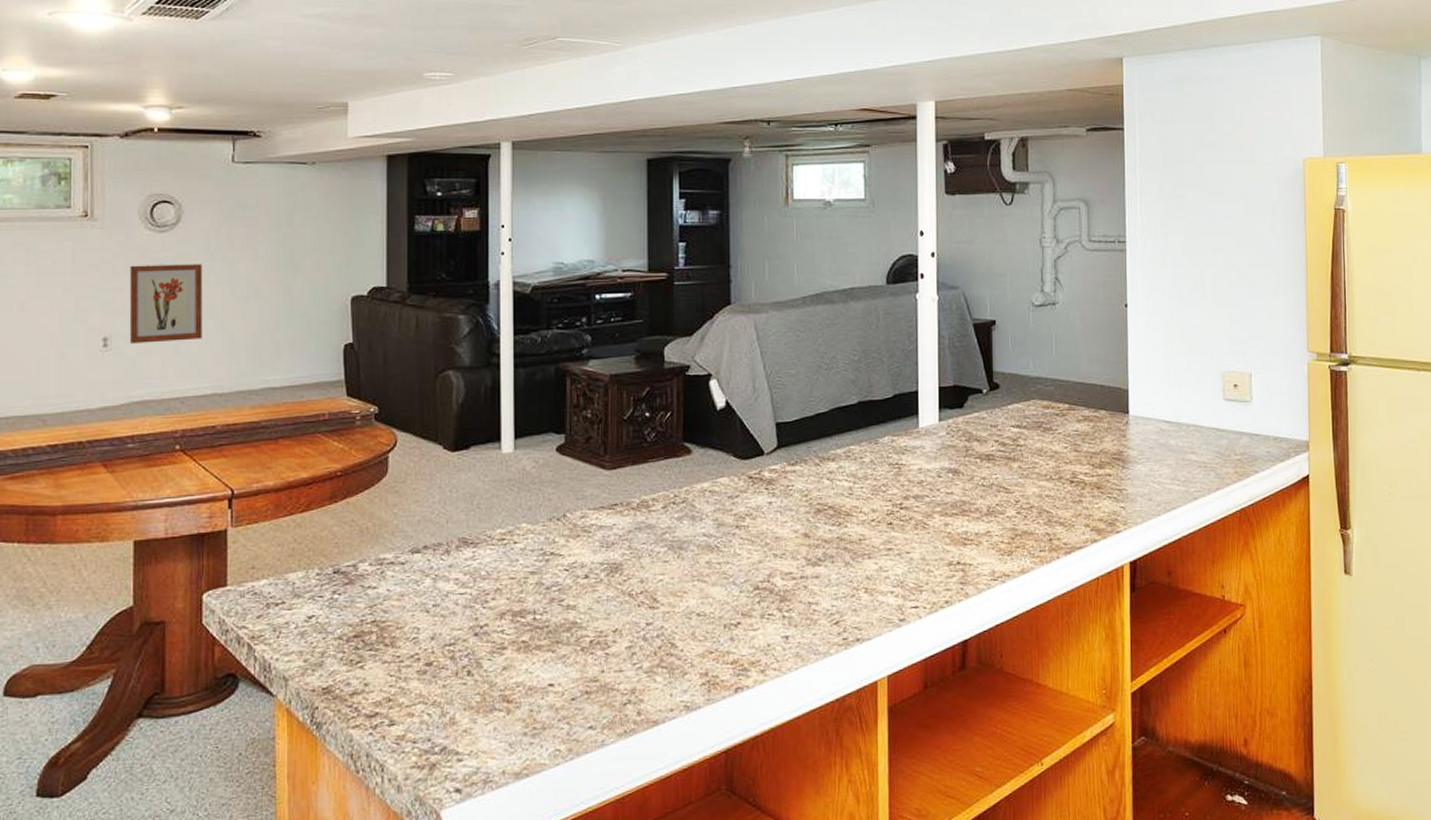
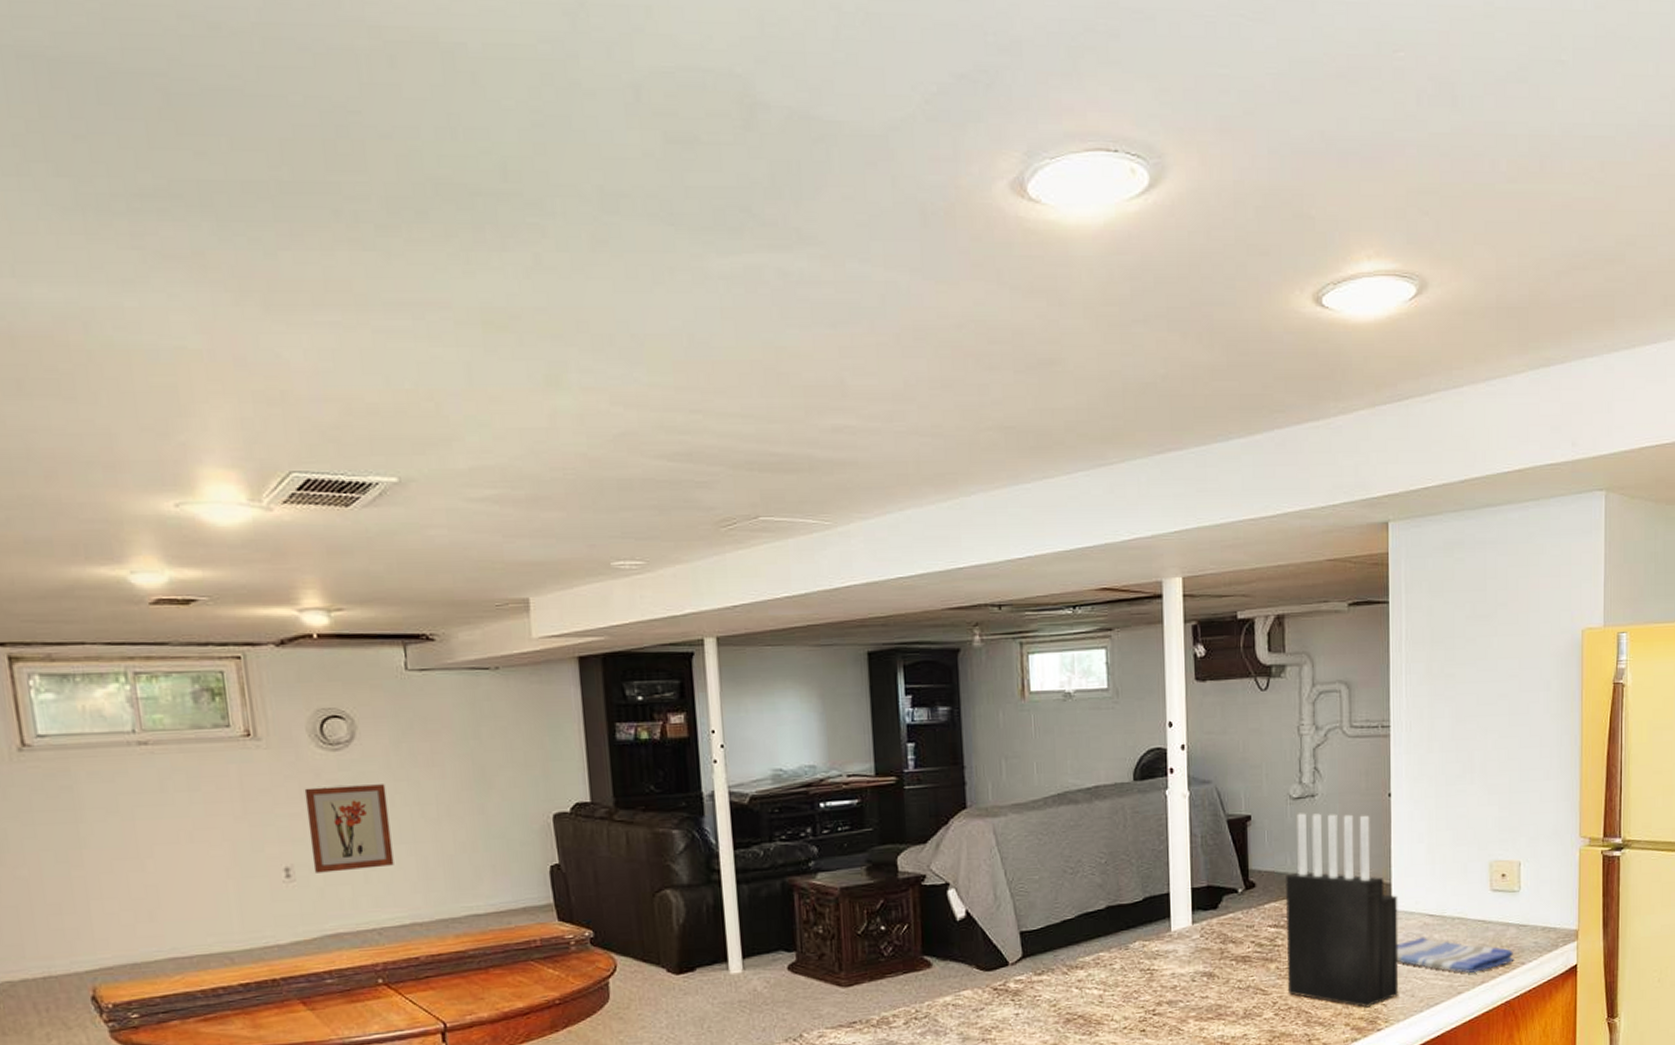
knife block: none [1027,319,1136,510] -> present [1284,813,1399,1008]
dish towel: none [1135,442,1248,479] -> present [1397,937,1514,973]

